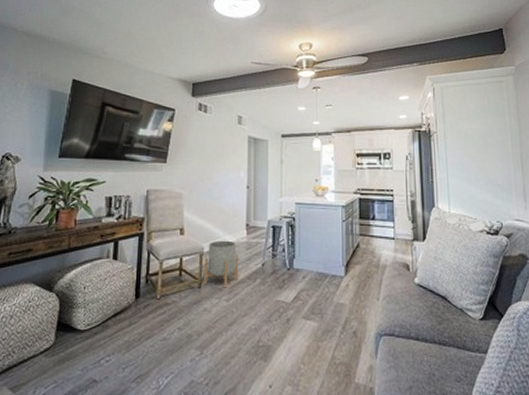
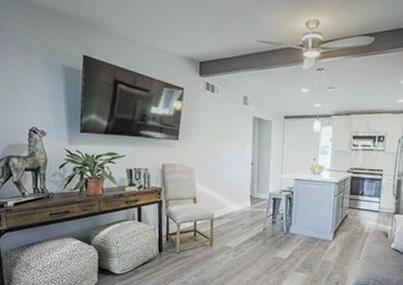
planter: present [204,240,239,288] -> none [215,208,244,247]

